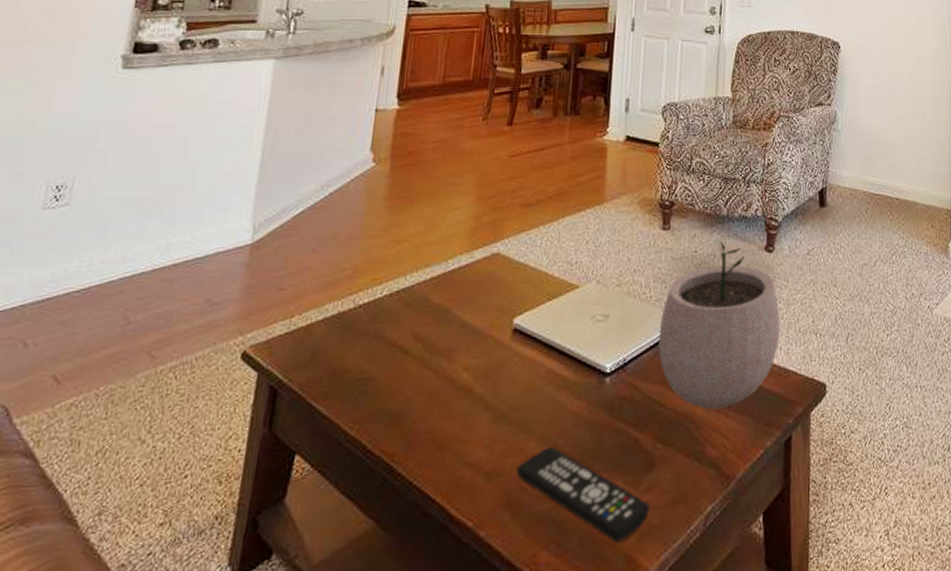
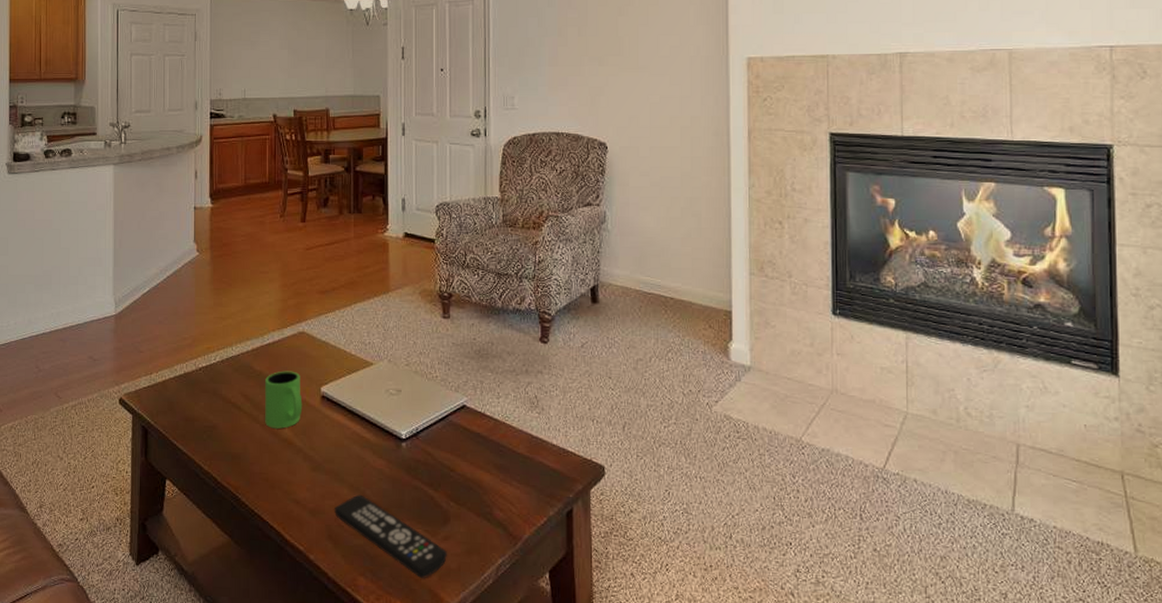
mug: none [438,301,489,374] -> present [265,371,303,429]
plant pot: present [658,238,781,410] -> none [445,328,558,479]

